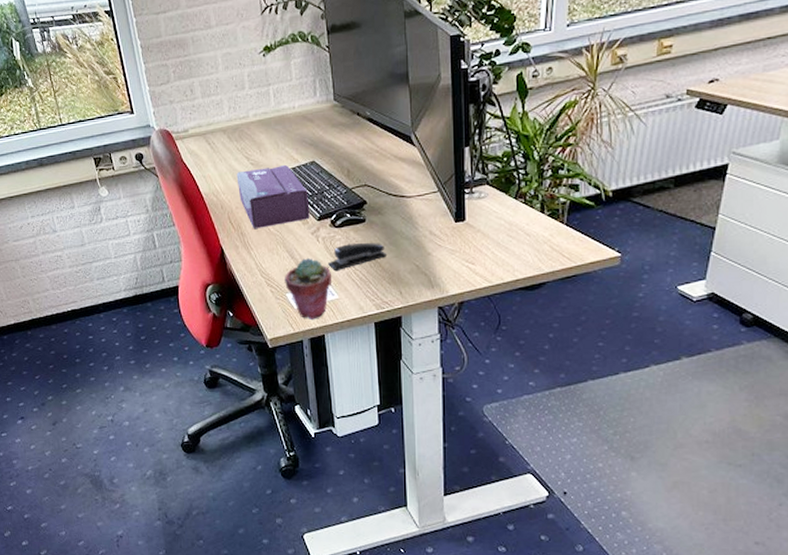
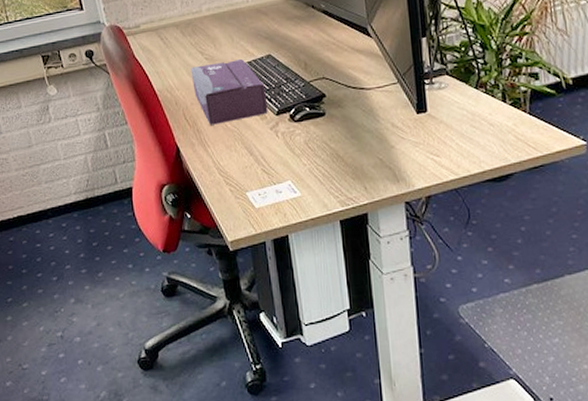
potted succulent: present [285,257,332,320] -> none [244,153,294,219]
stapler: present [328,243,386,272] -> none [289,137,348,168]

